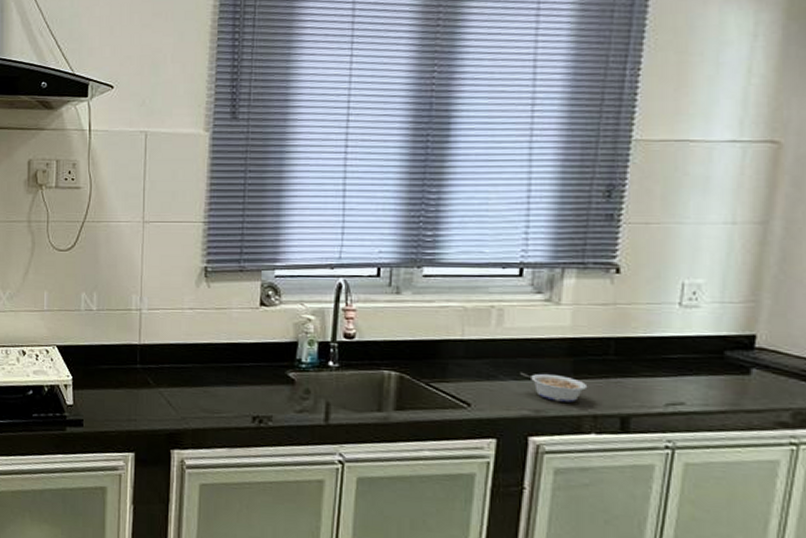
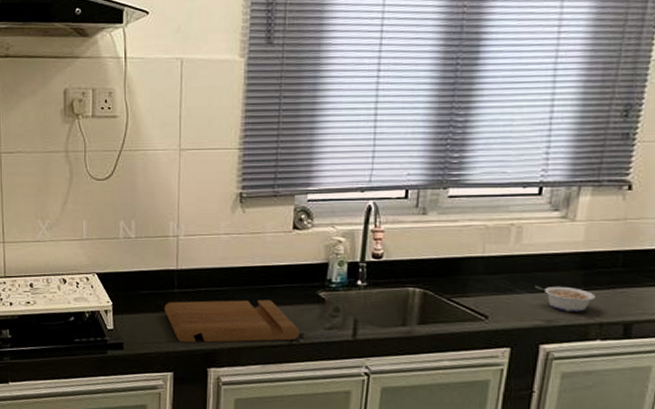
cutting board: none [126,377,268,423] -> present [164,299,300,343]

